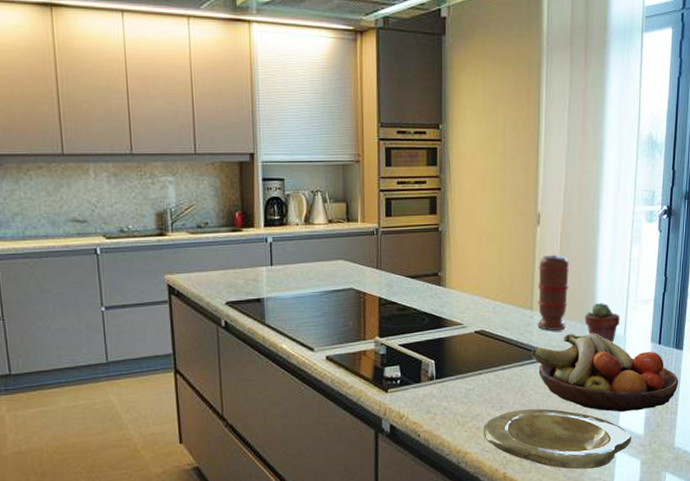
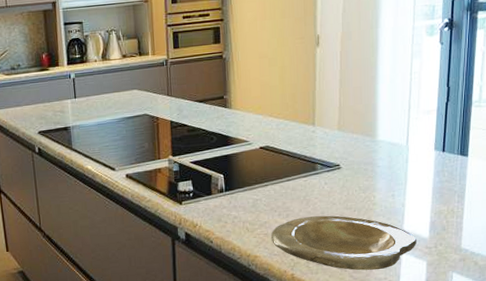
fruit bowl: present [531,333,679,412] -> none [315,144,465,217]
spice grinder: present [537,254,570,331] -> none [319,72,350,144]
potted succulent: present [585,302,620,344] -> none [366,115,402,153]

